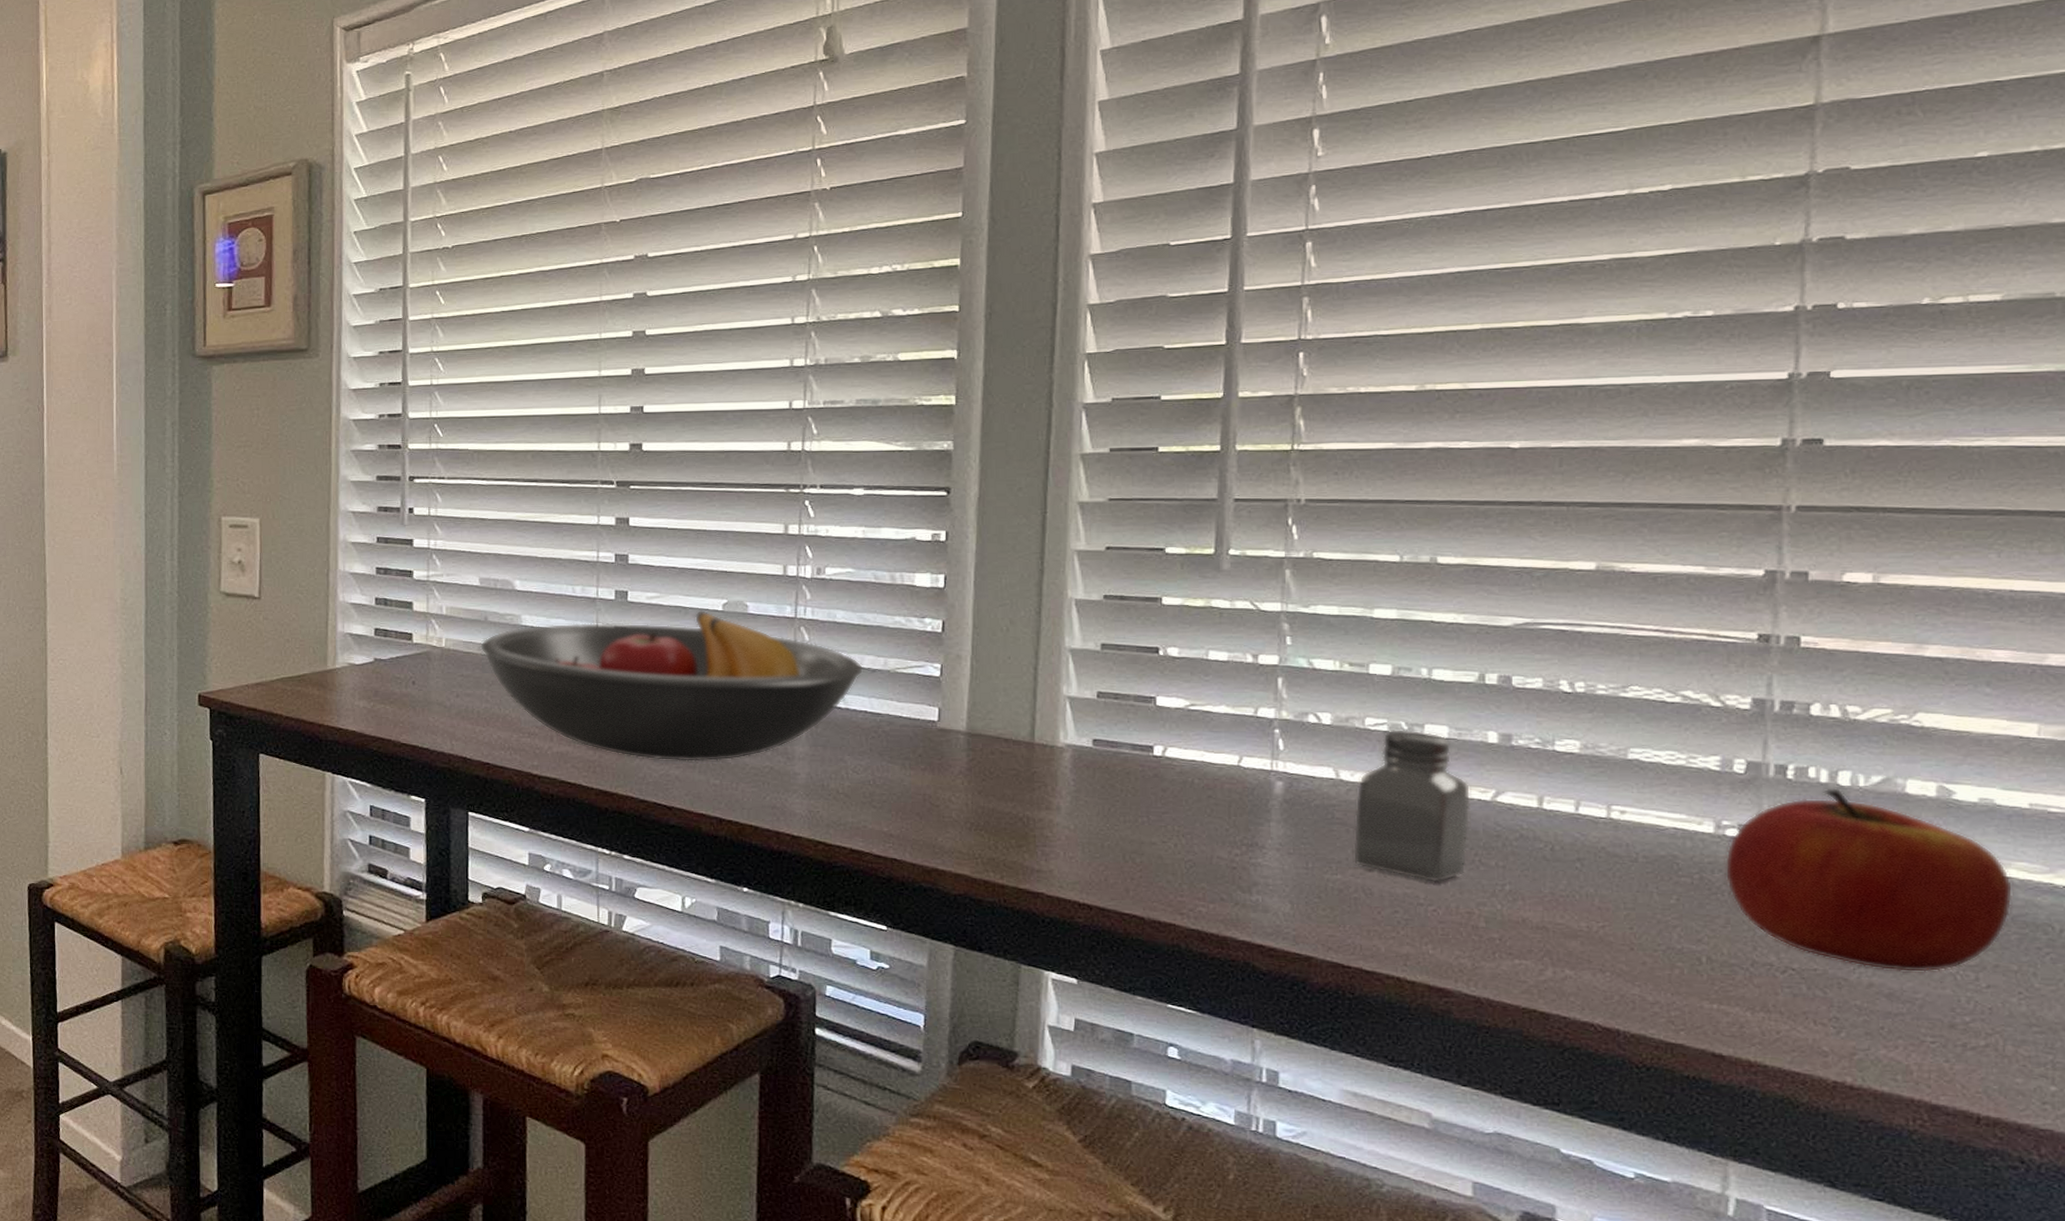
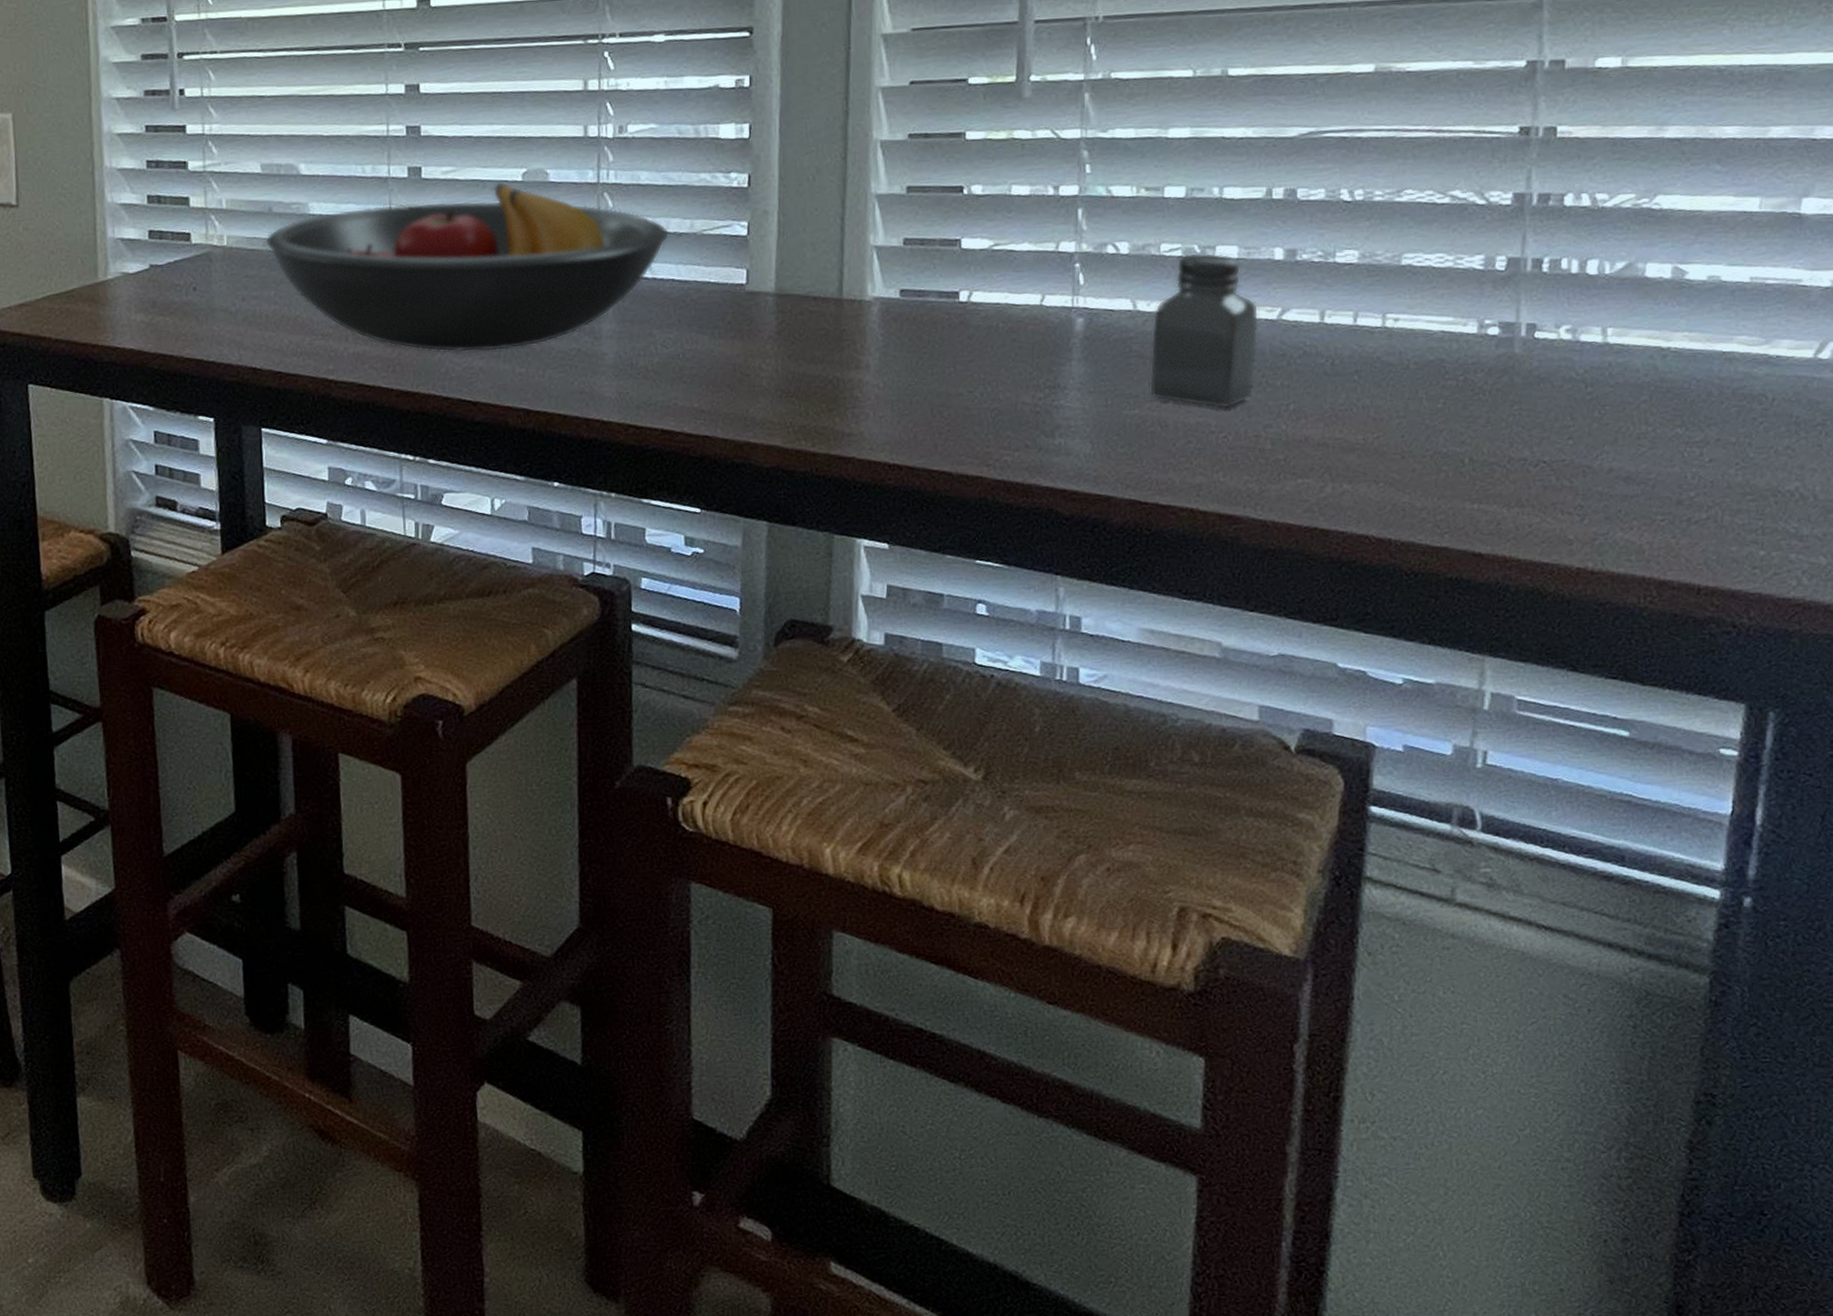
apple: present [1724,788,2014,973] -> none [1486,277,1735,455]

